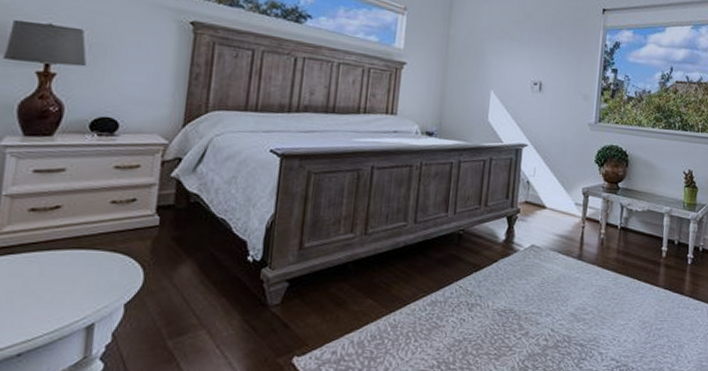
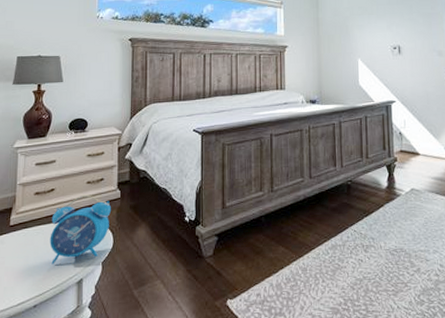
alarm clock: none [47,217,144,304] -> present [49,194,111,265]

